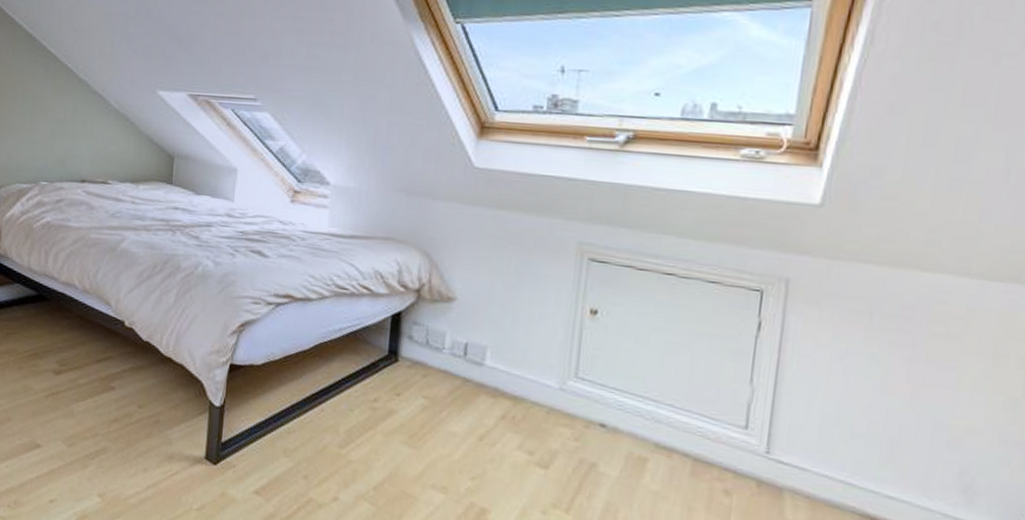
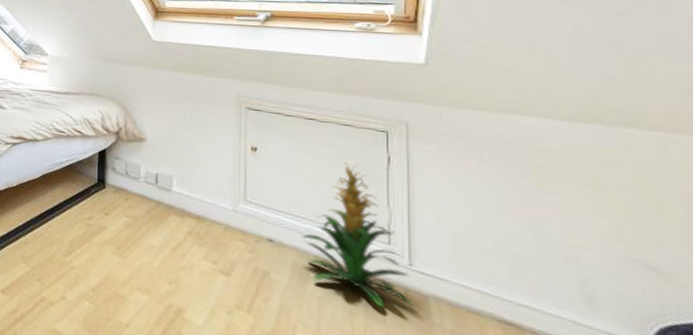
indoor plant: none [642,329,769,504] -> present [302,162,417,309]

